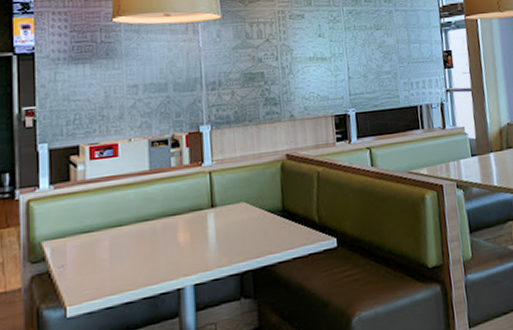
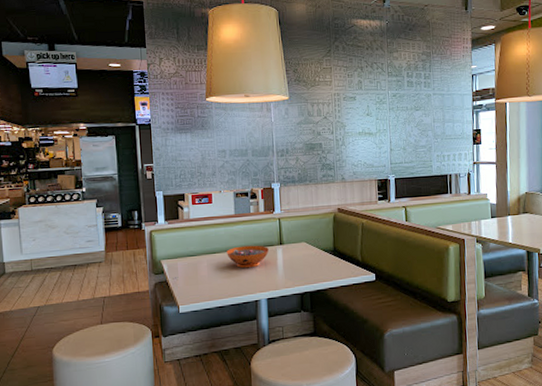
decorative bowl: none [137,210,196,244] -> present [226,245,269,268]

